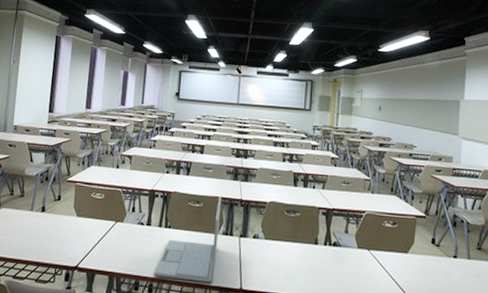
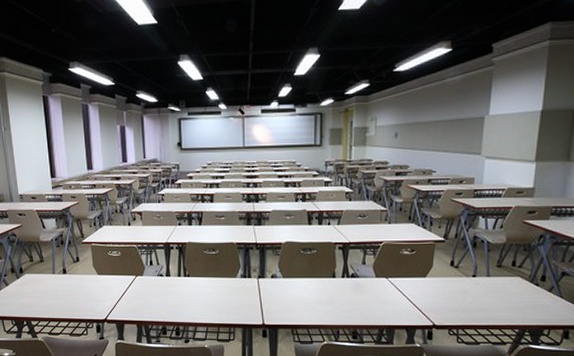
laptop: present [153,197,221,284] -> none [179,243,237,322]

